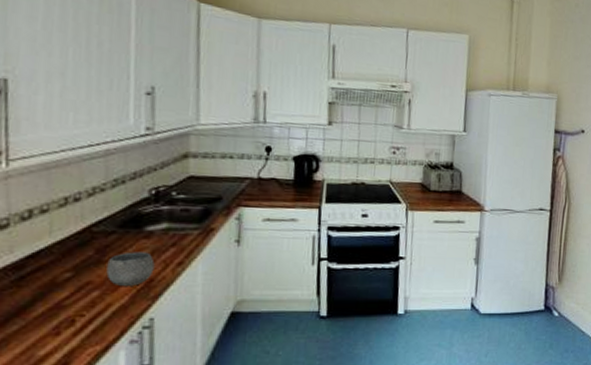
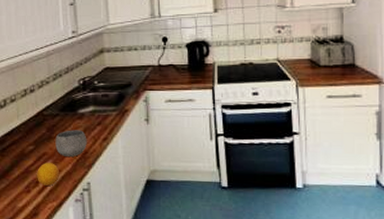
fruit: none [73,294,110,324] -> present [37,162,60,186]

